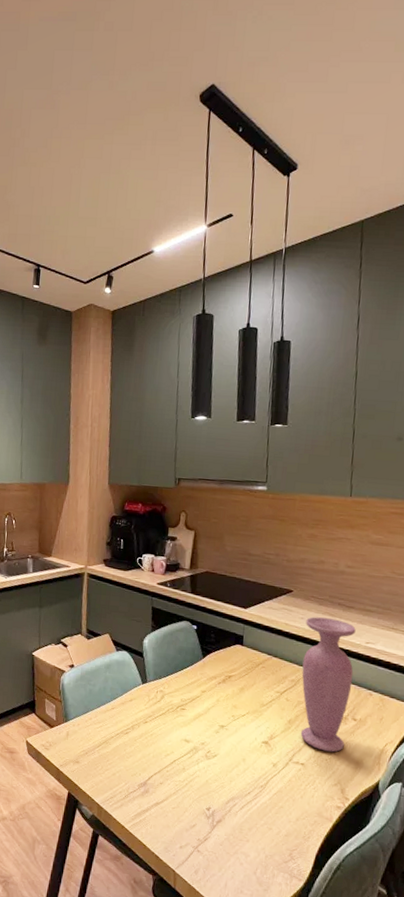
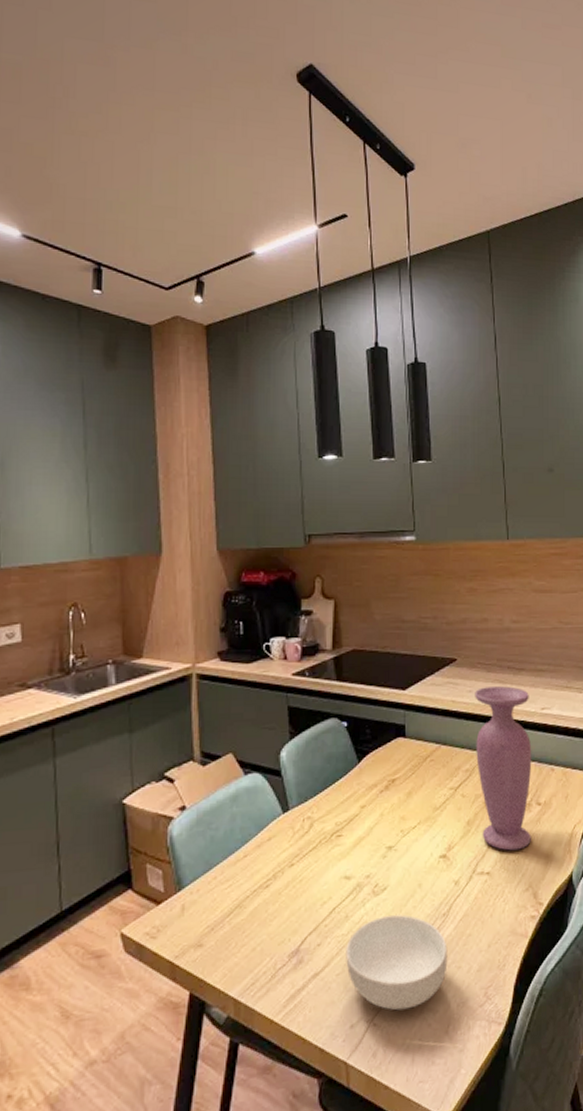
cereal bowl: none [180,775,262,848] -> present [346,914,448,1011]

